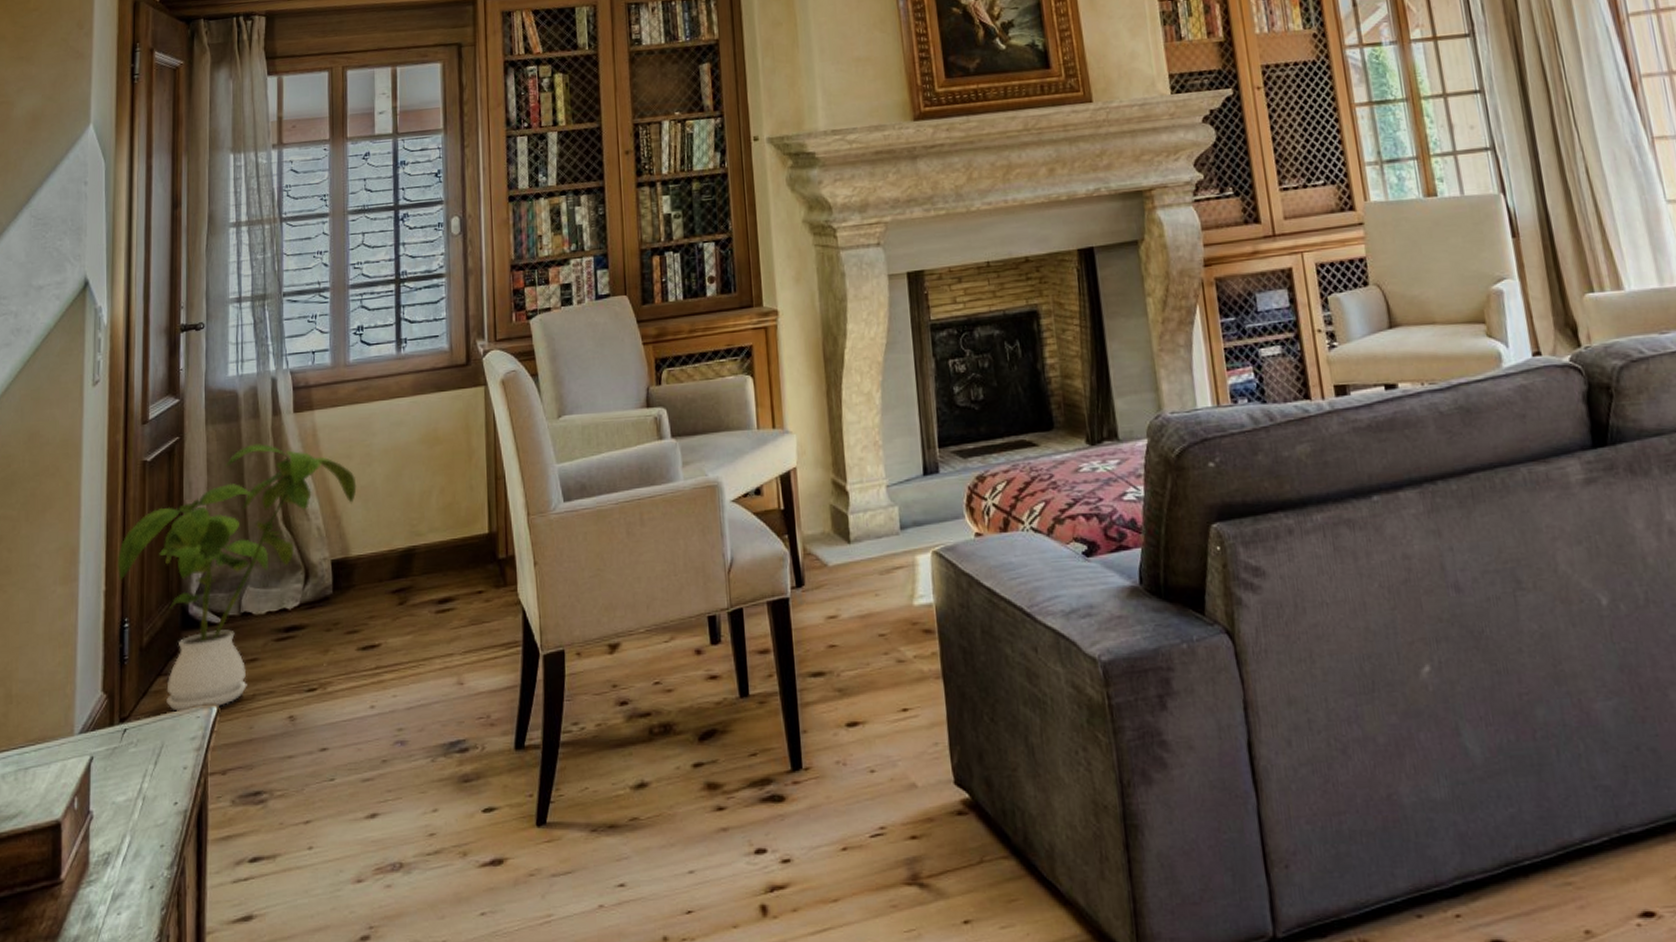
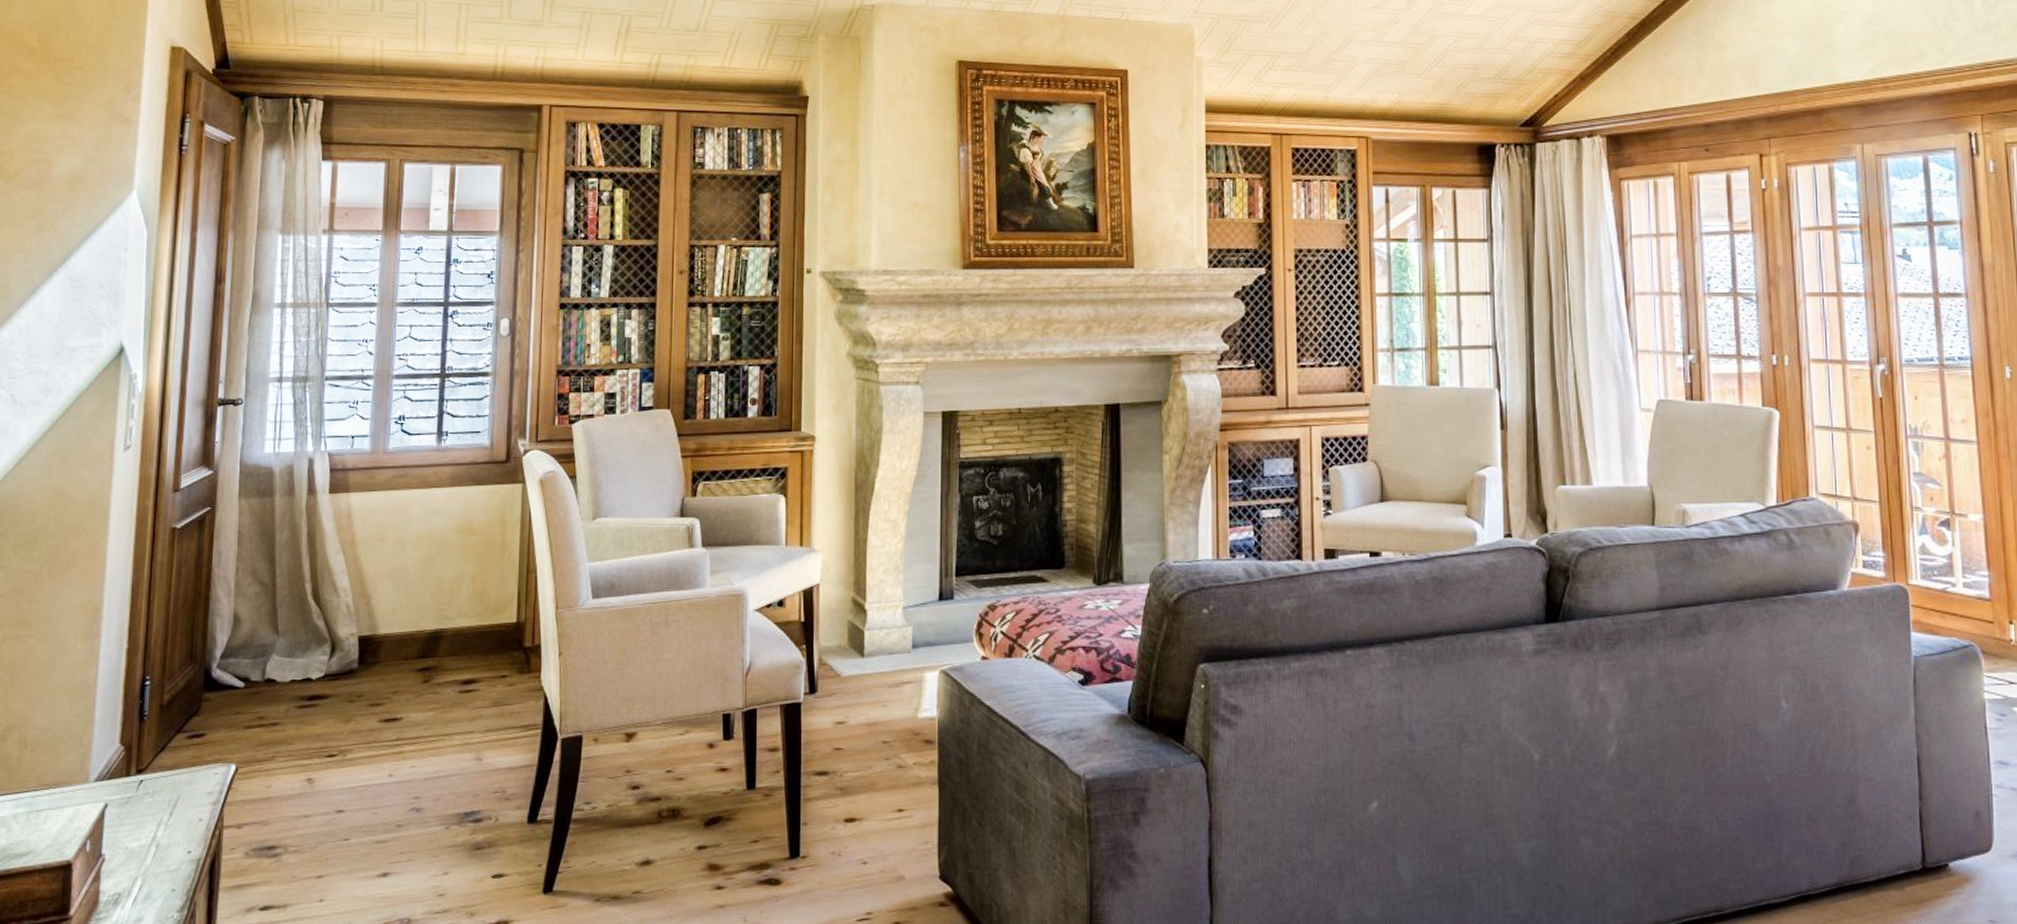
house plant: present [117,444,357,711] -> none [140,520,389,767]

